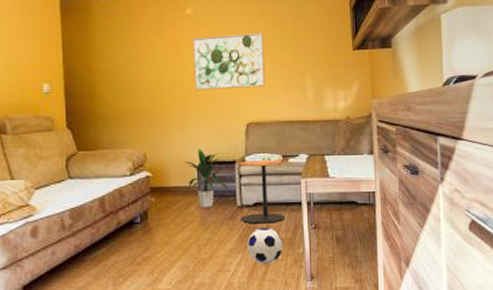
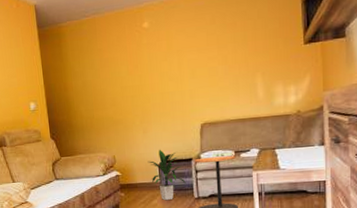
wall art: present [192,32,265,91] -> none [149,36,218,98]

